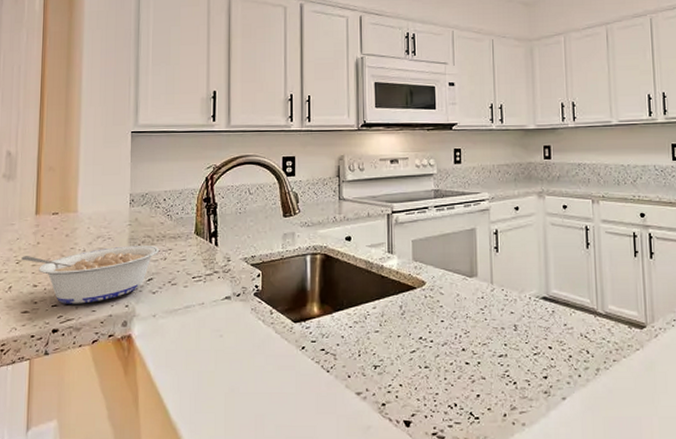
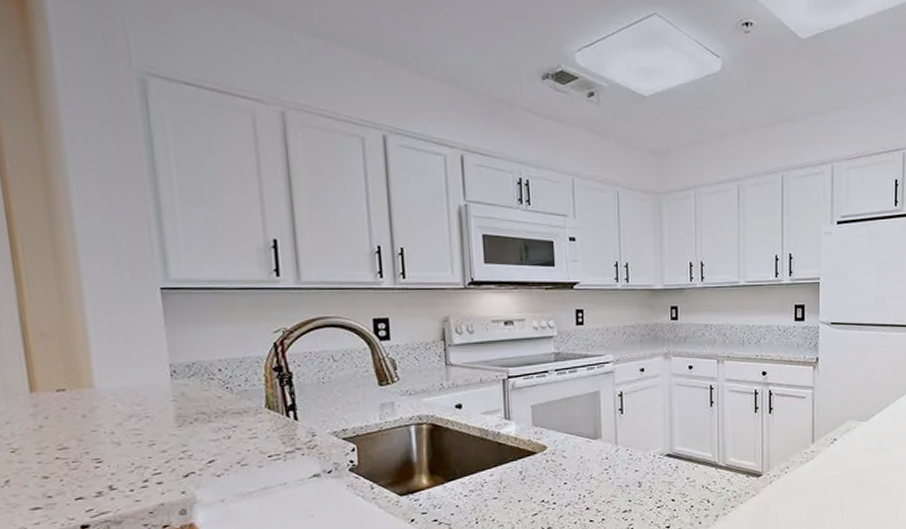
legume: present [21,245,160,304] -> none [18,423,221,496]

